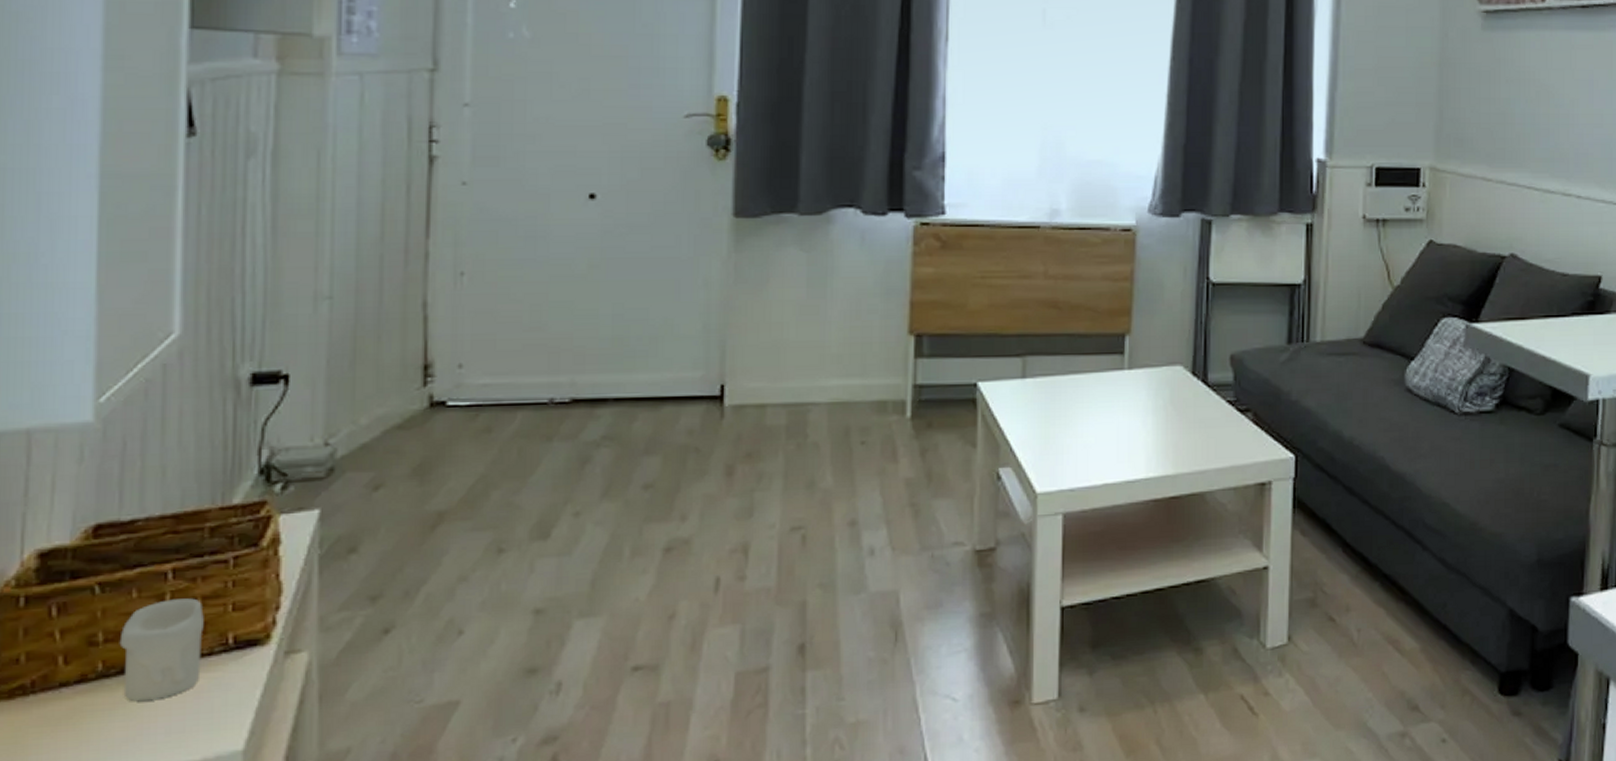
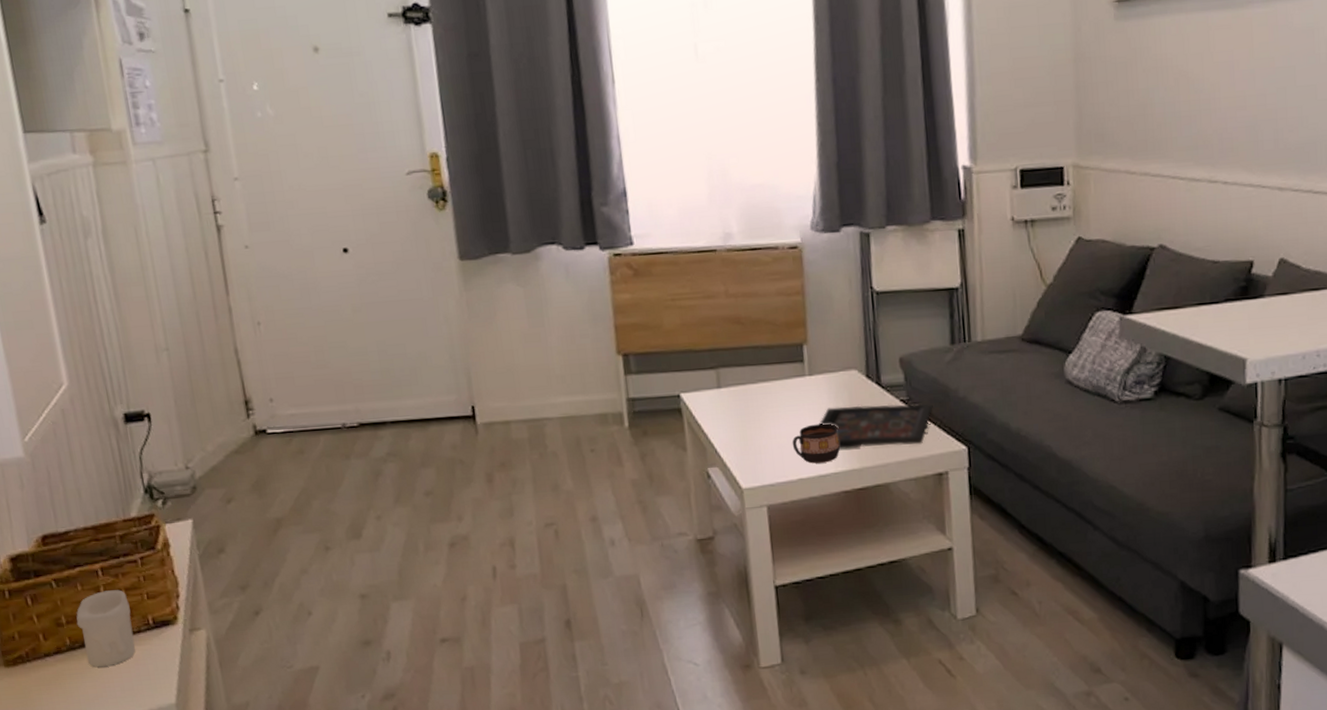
cup: none [1100,423,1154,467] -> present [792,423,840,464]
decorative tray: none [1133,404,1262,452] -> present [819,403,933,448]

